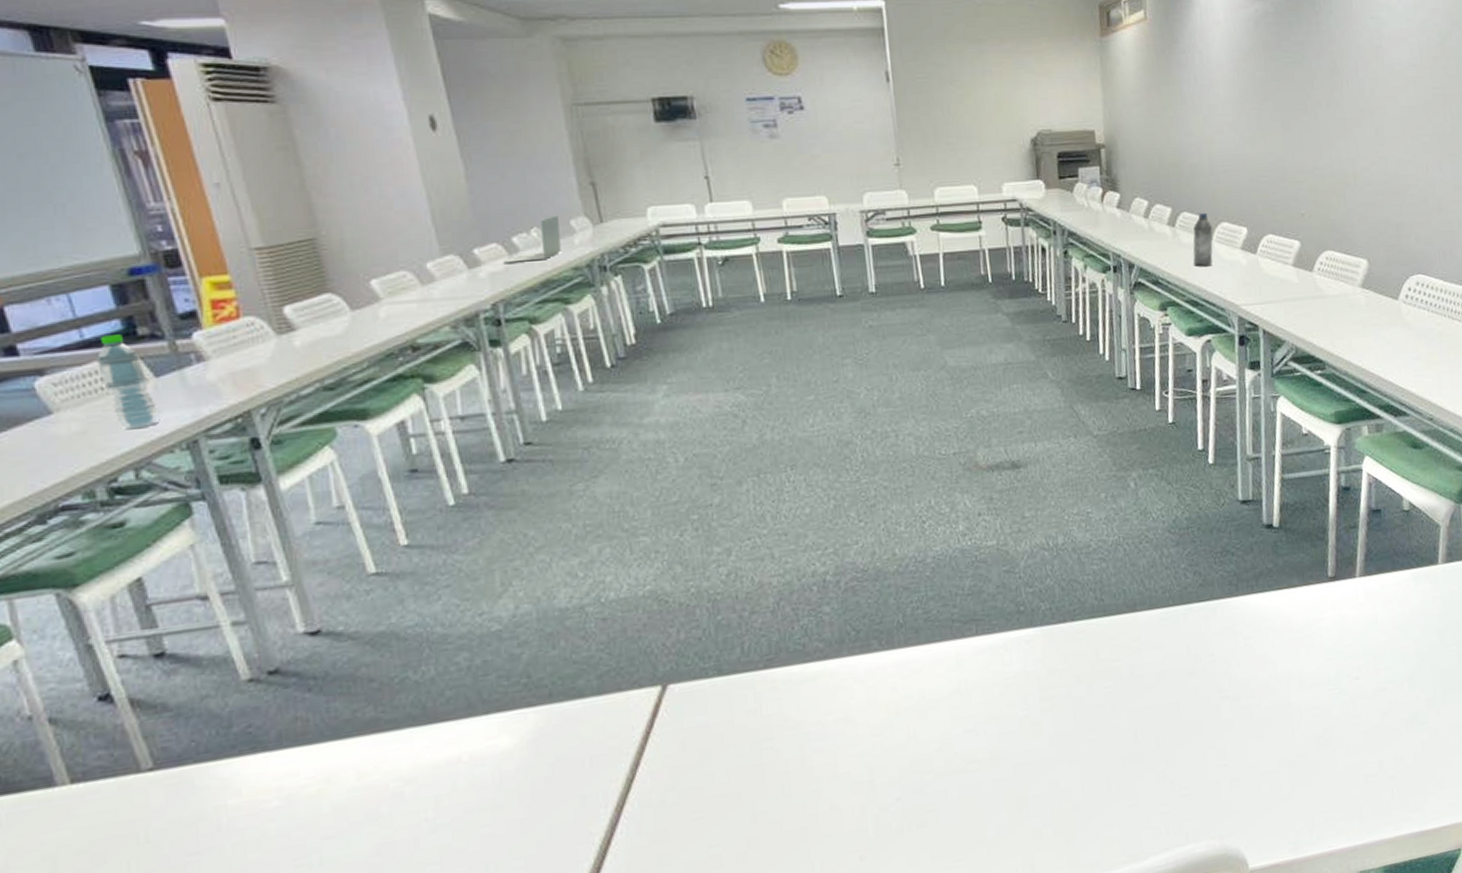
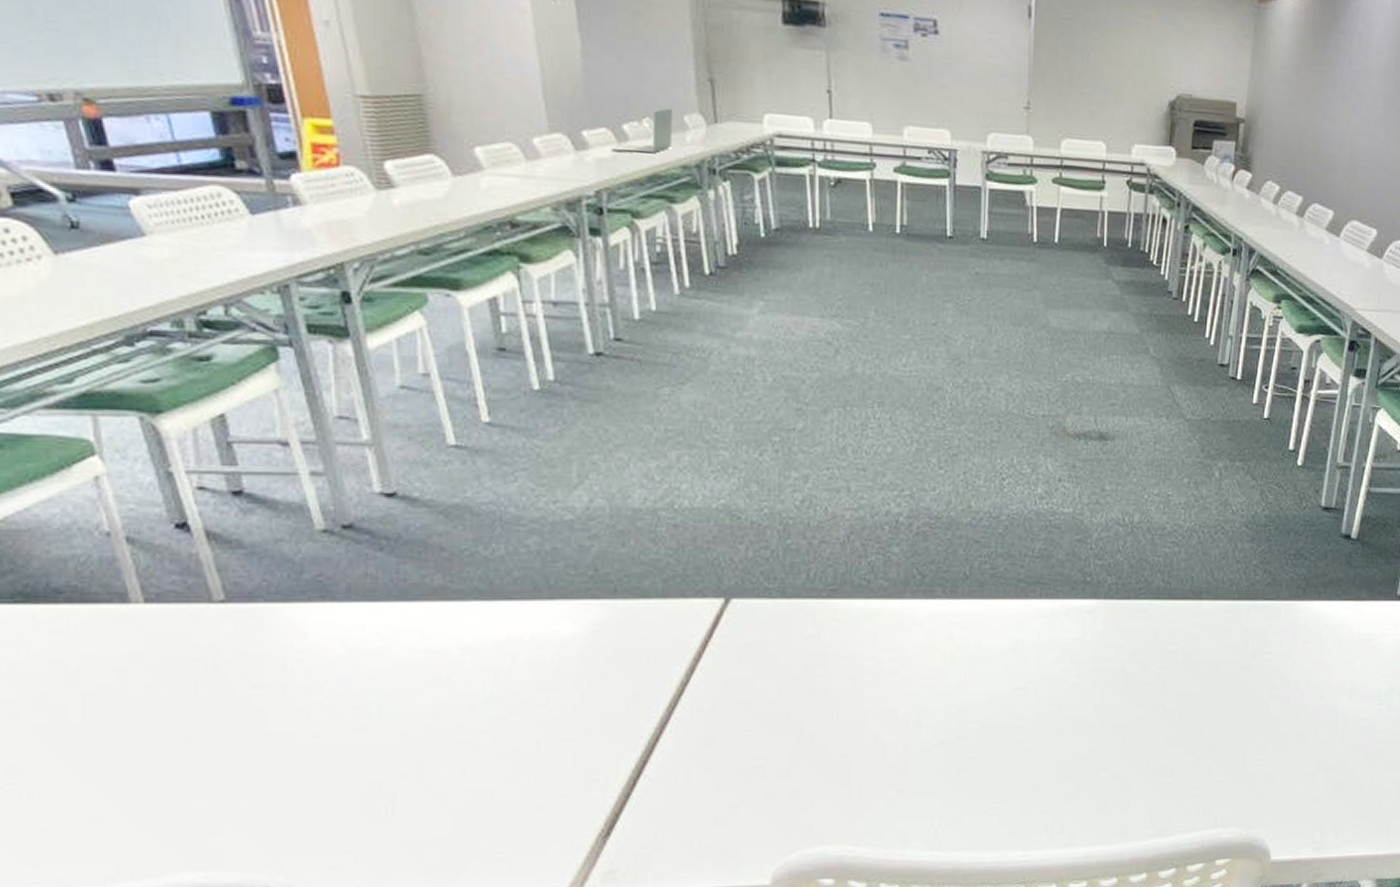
water bottle: present [97,334,160,430] -> none [193,163,253,265]
water bottle: present [1192,212,1213,267] -> none [1316,207,1341,265]

